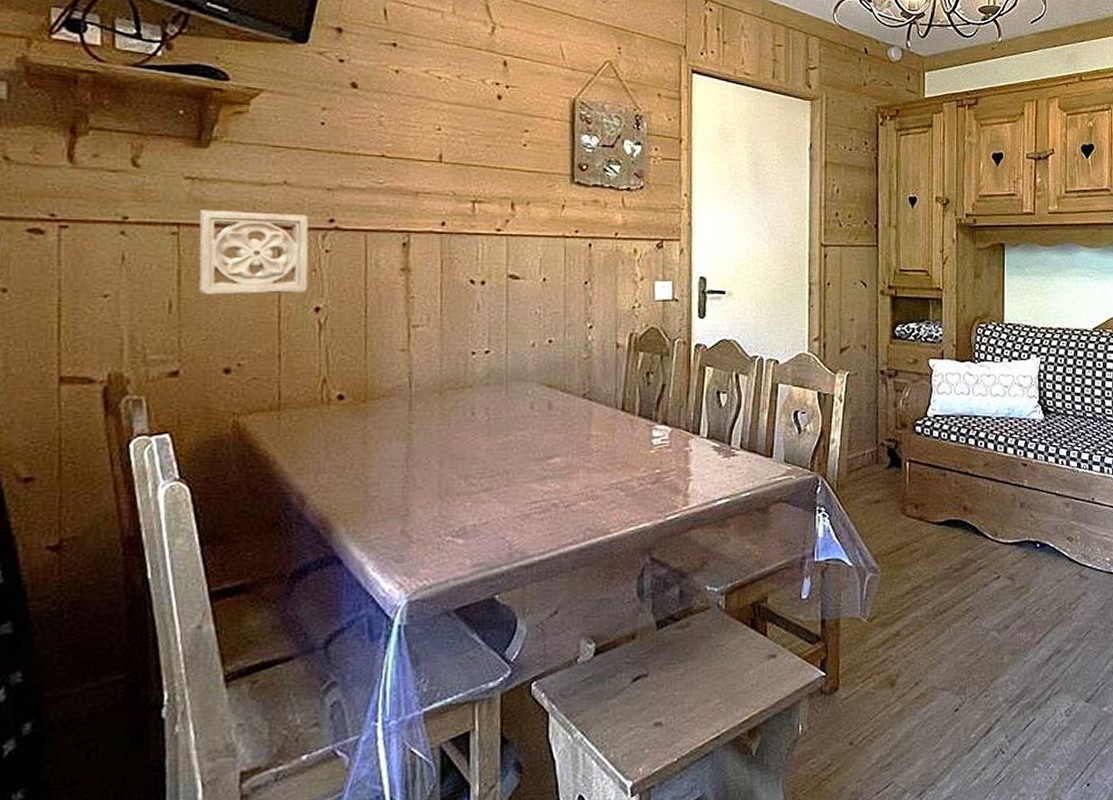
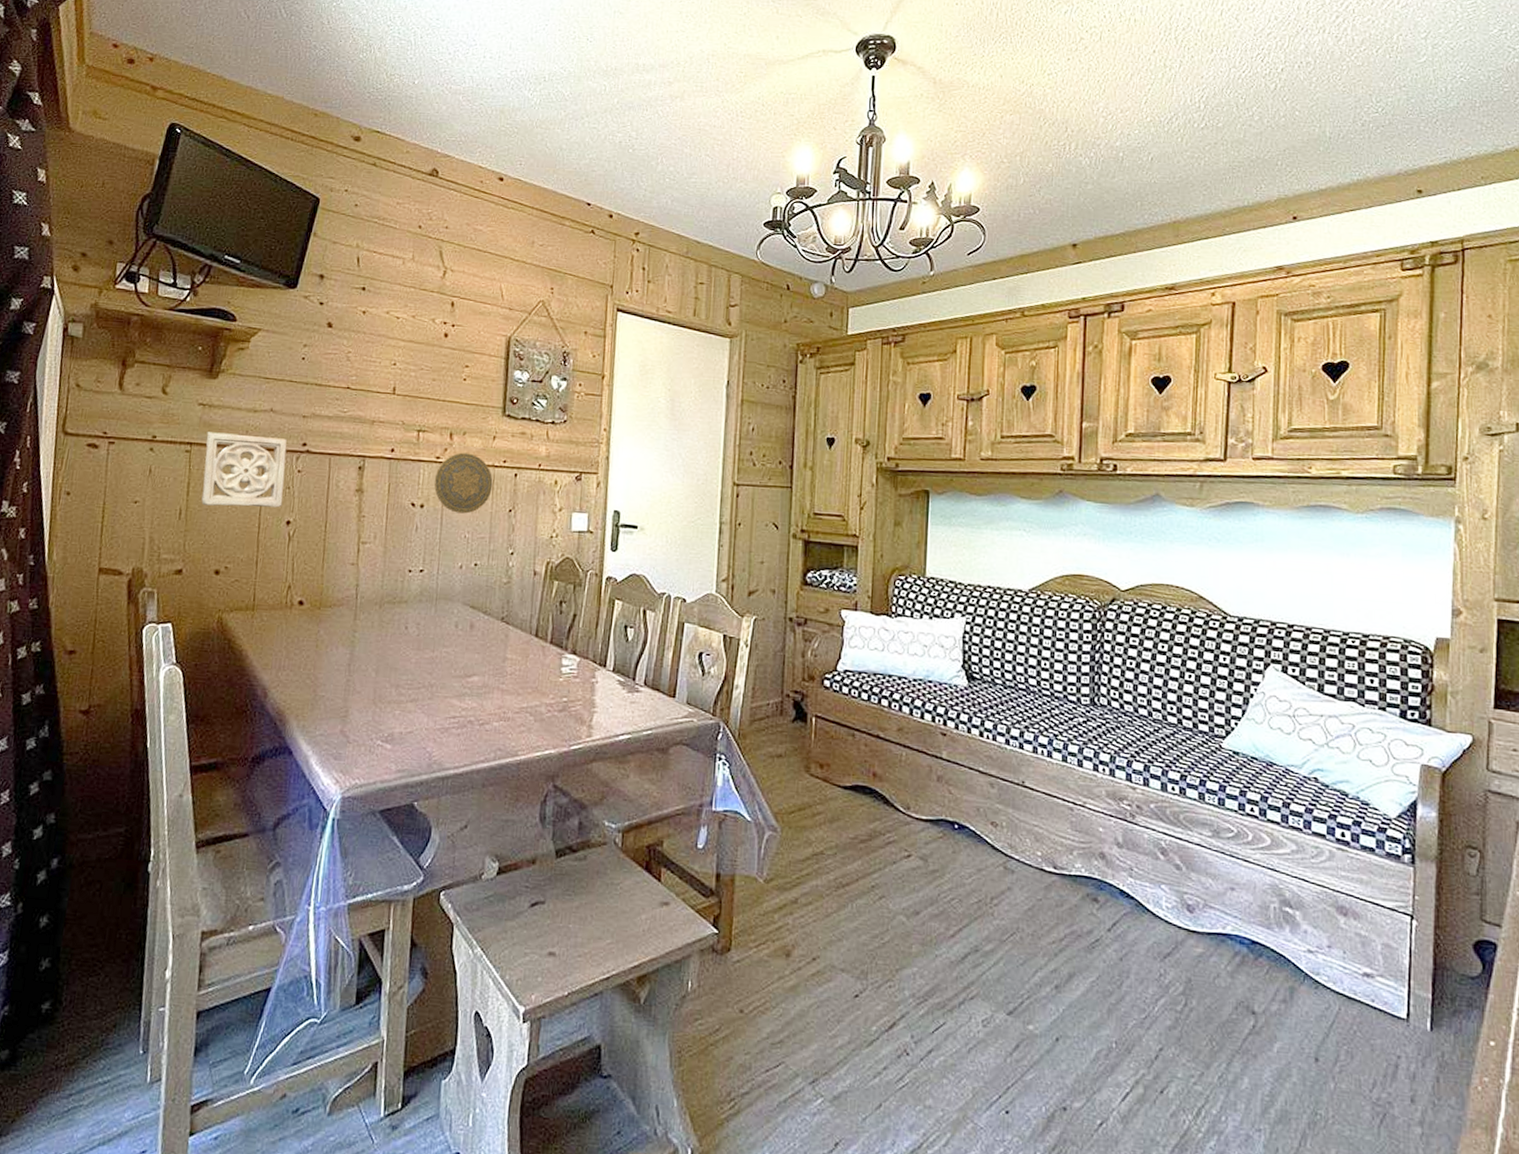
decorative plate: none [495,223,565,288] -> present [433,452,493,514]

